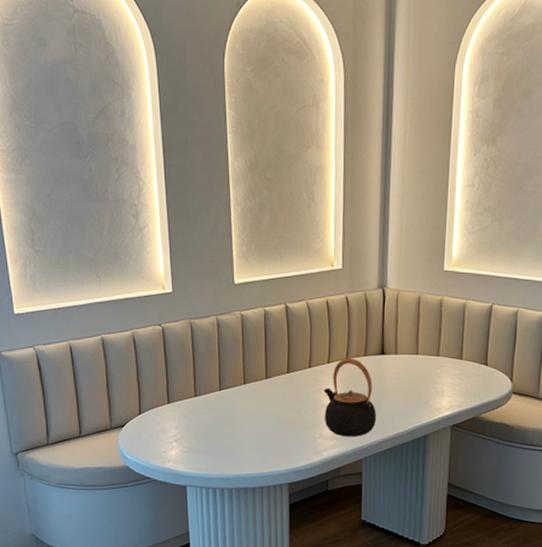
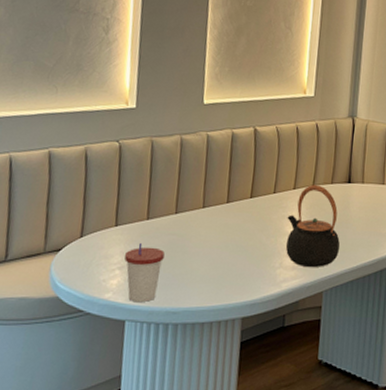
cup: none [180,417,214,471] -> present [125,242,165,303]

